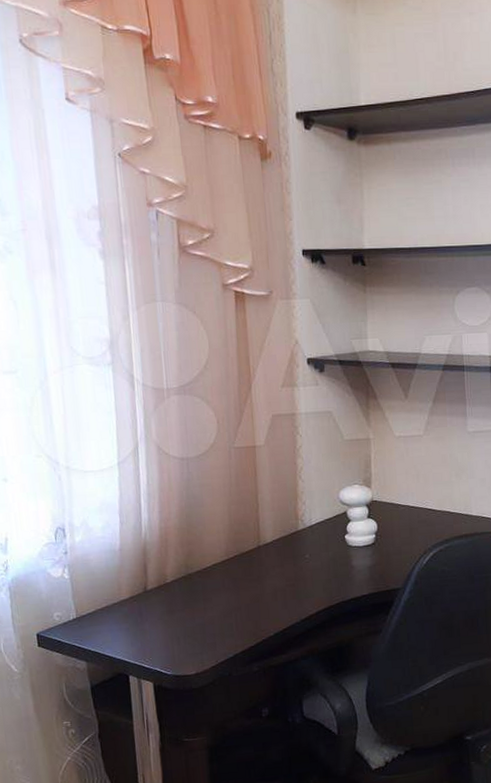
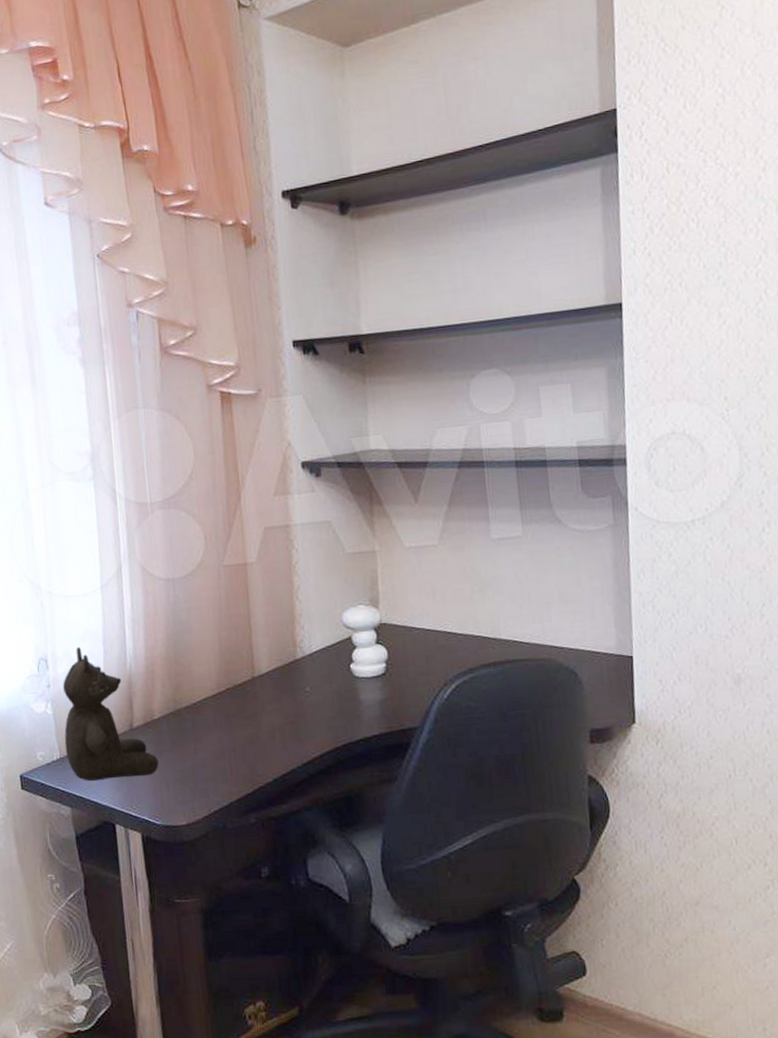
teddy bear: none [80,518,171,638] -> present [63,647,159,781]

